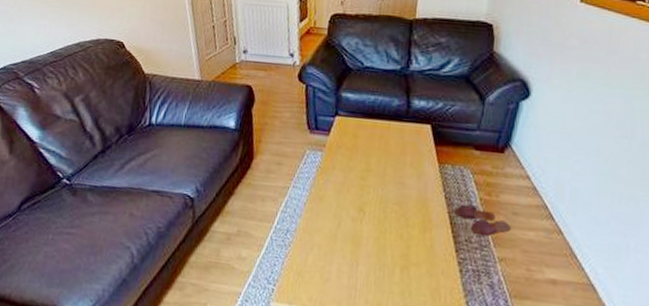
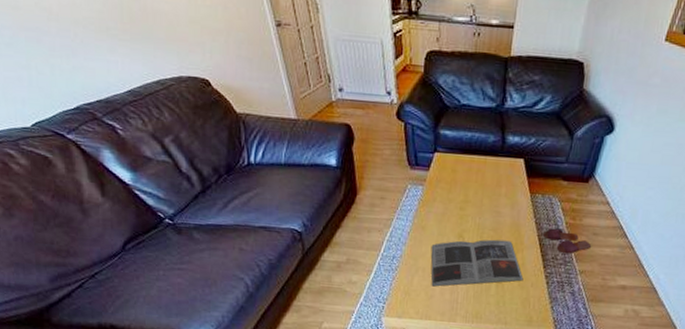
magazine: none [327,214,432,269] -> present [431,239,524,287]

